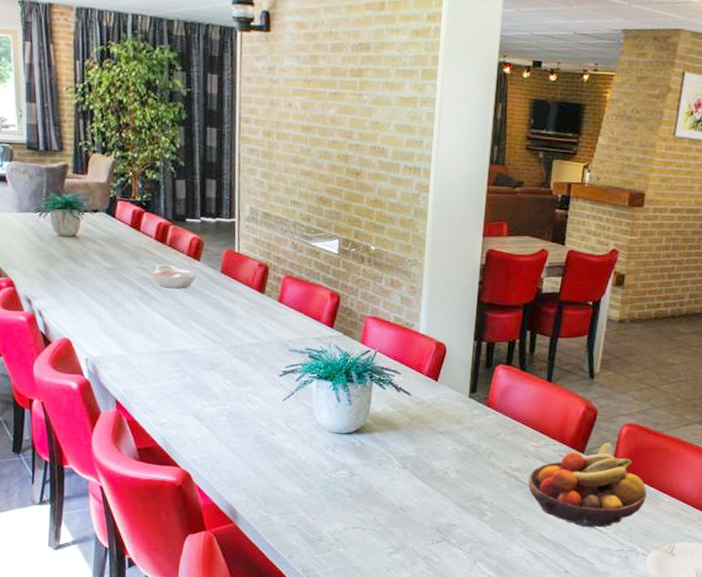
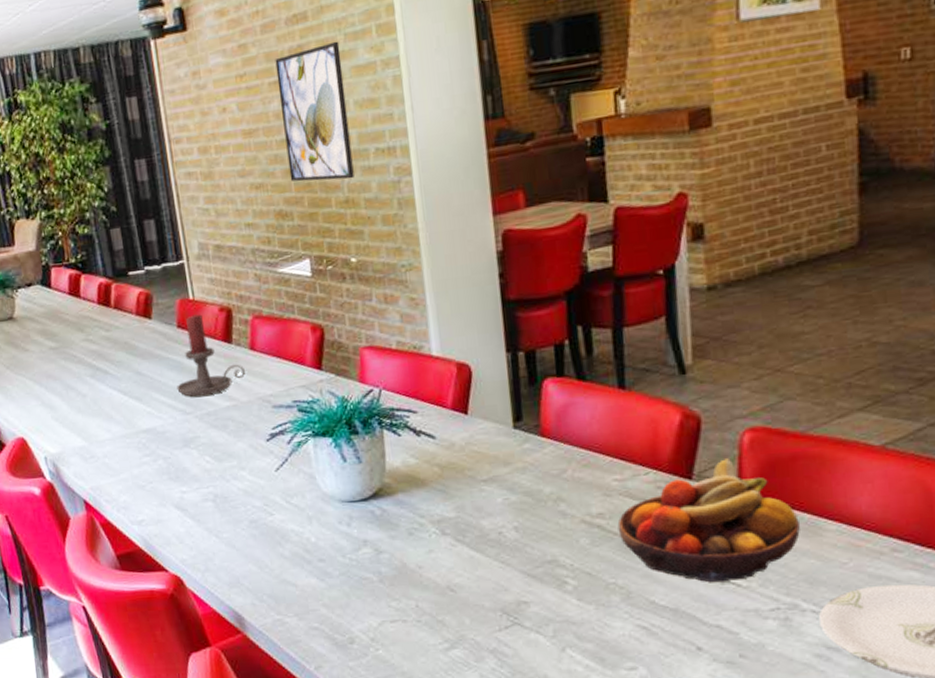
bowl: present [151,264,198,288] -> none [99,329,152,358]
candle holder: none [212,265,271,332] -> present [177,314,245,397]
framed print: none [334,73,392,185] -> present [275,41,355,182]

